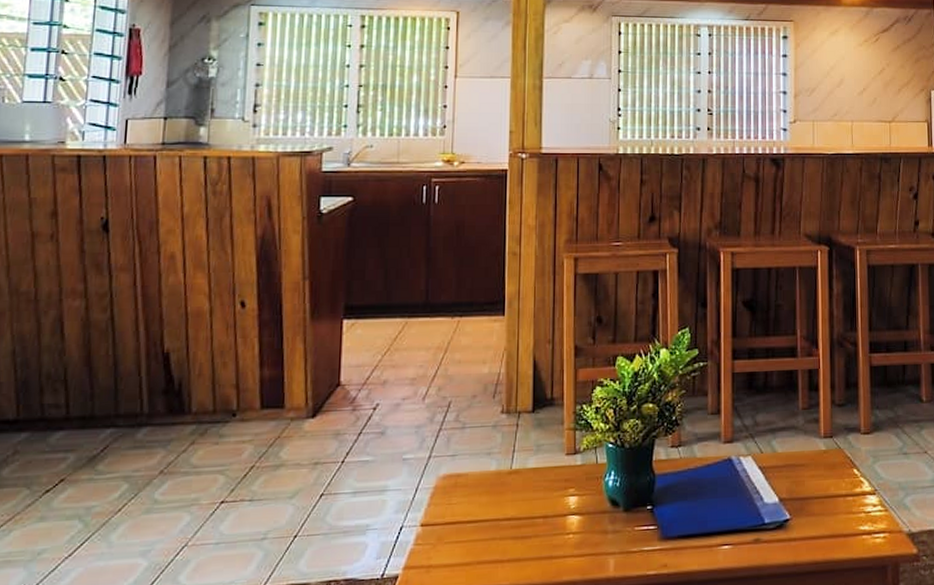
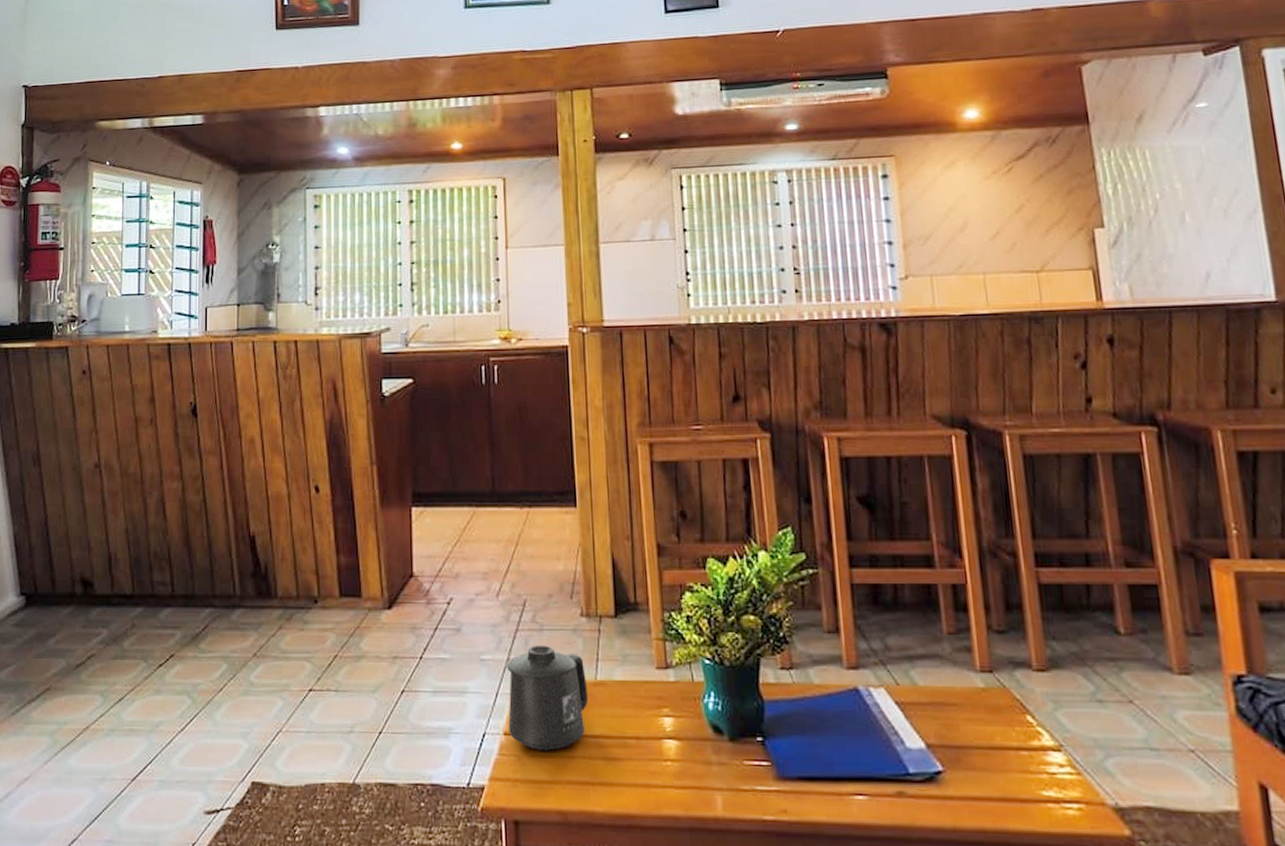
mug: none [425,442,503,537] -> present [506,645,589,751]

